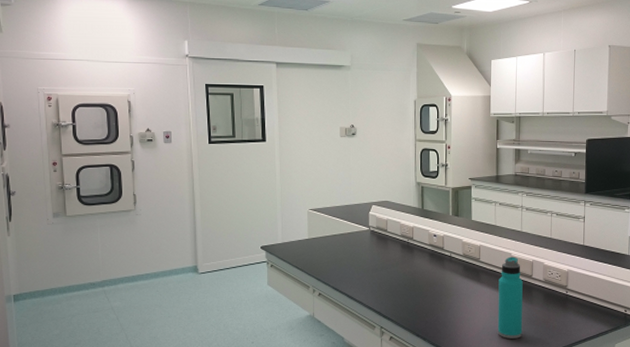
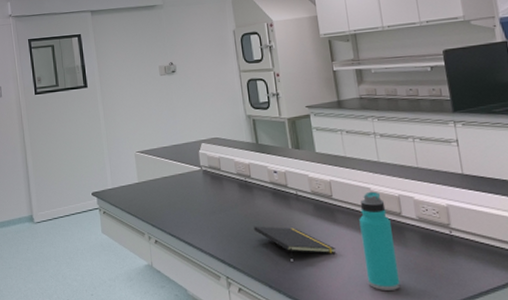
notepad: none [410,283,476,312] -> present [254,226,336,259]

